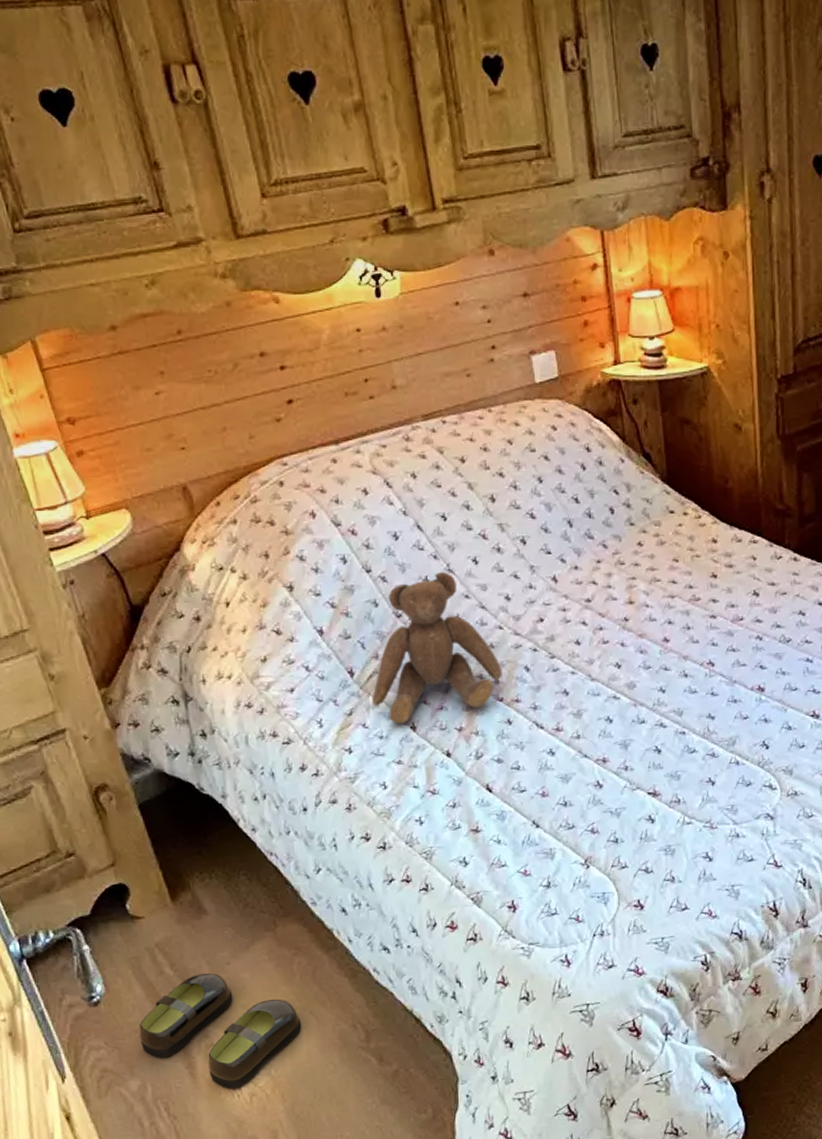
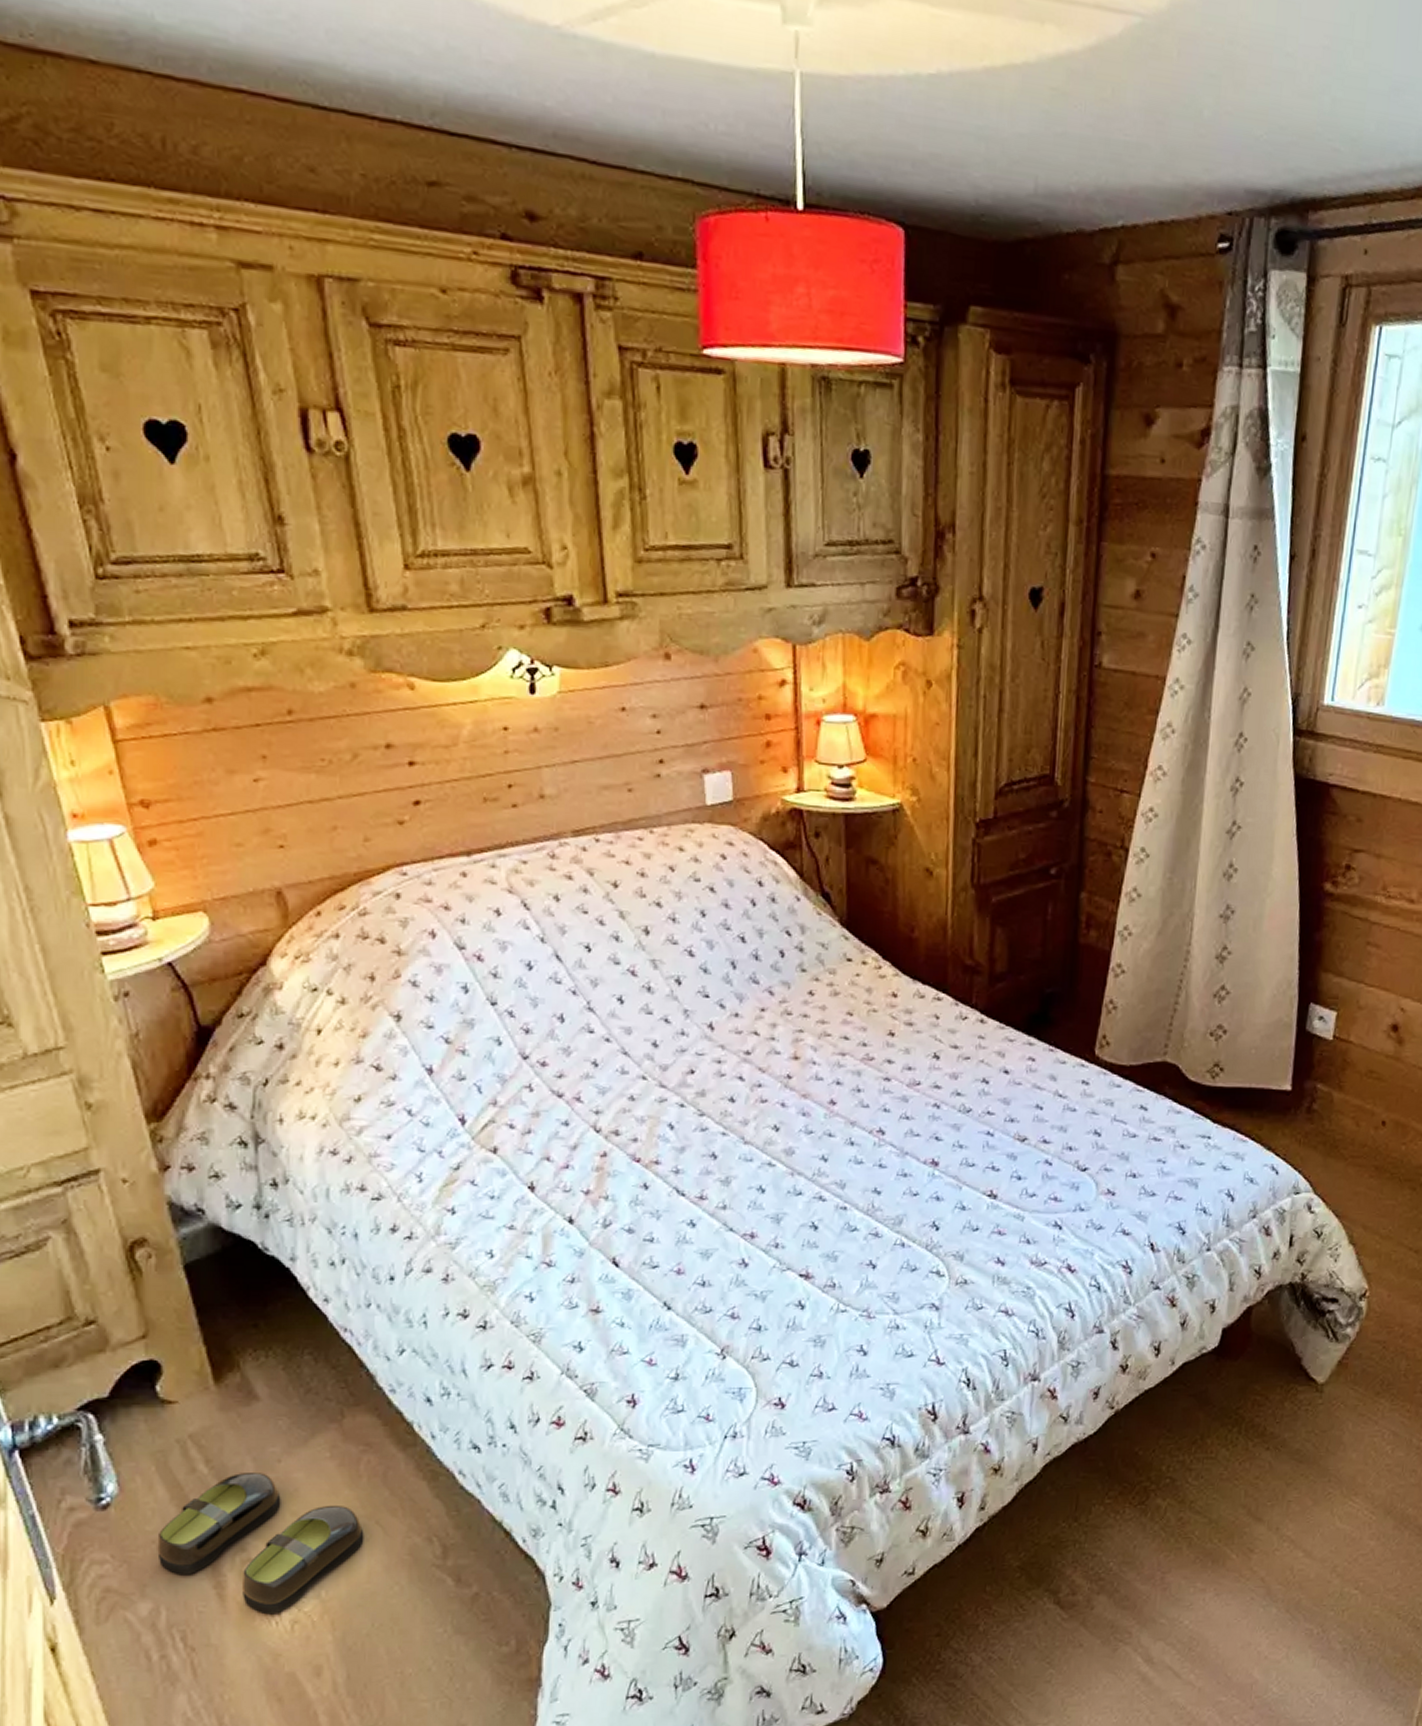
teddy bear: present [372,572,502,725] -> none [485,1010,642,1183]

